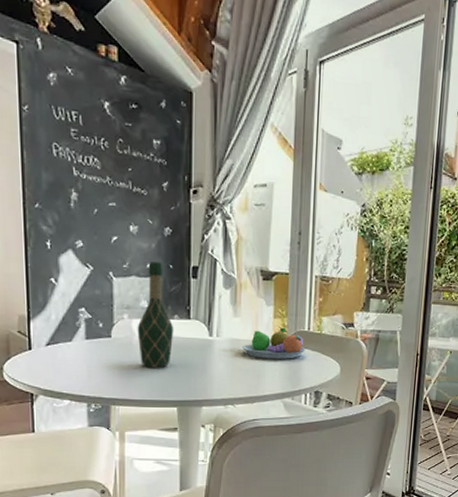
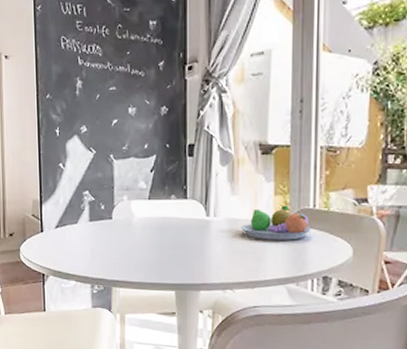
wine bottle: present [137,262,174,368] -> none [136,142,171,250]

